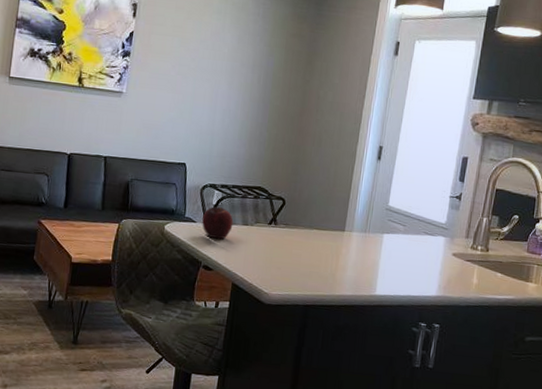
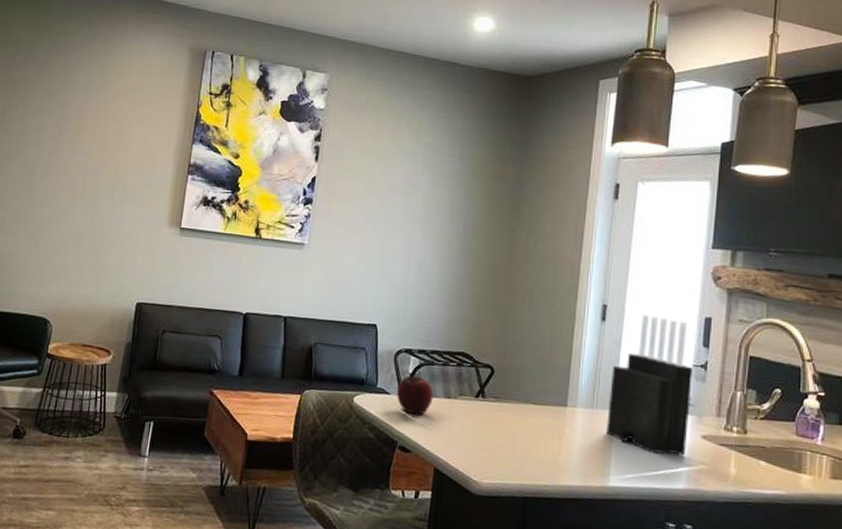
knife block: none [376,155,450,270] -> present [607,315,693,456]

